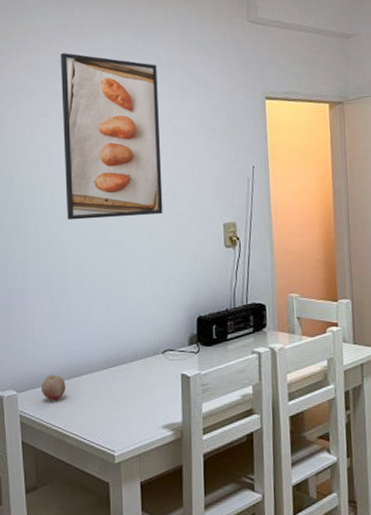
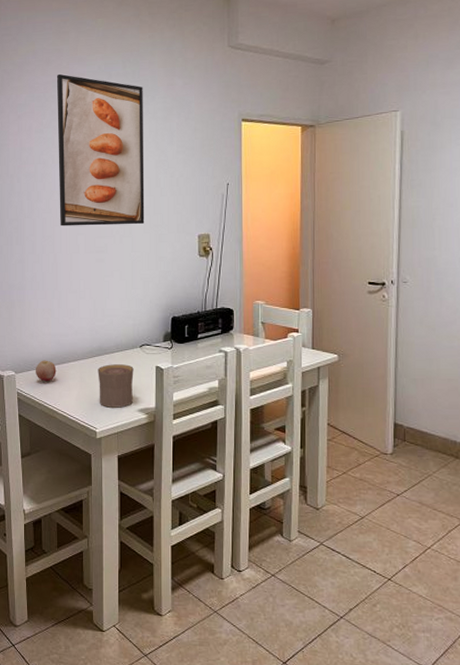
cup: none [114,374,156,426] -> present [98,364,134,408]

